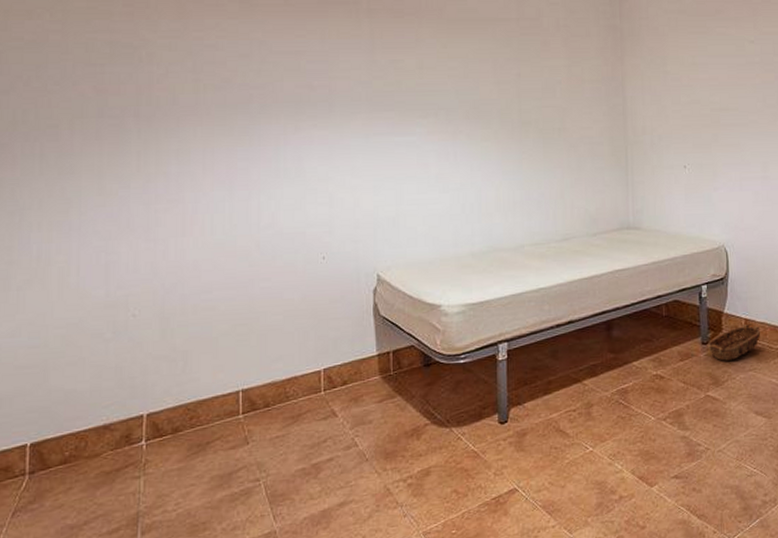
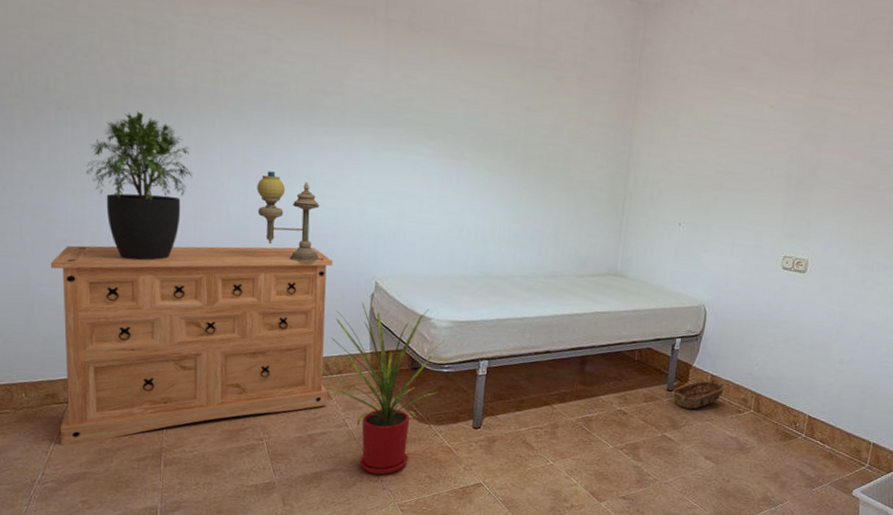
dresser: none [9,248,332,531] -> present [50,245,334,446]
potted plant: none [53,132,174,293] -> present [85,111,194,261]
table lamp: none [243,174,315,266] -> present [257,171,320,263]
house plant: none [315,295,459,500] -> present [314,302,445,475]

